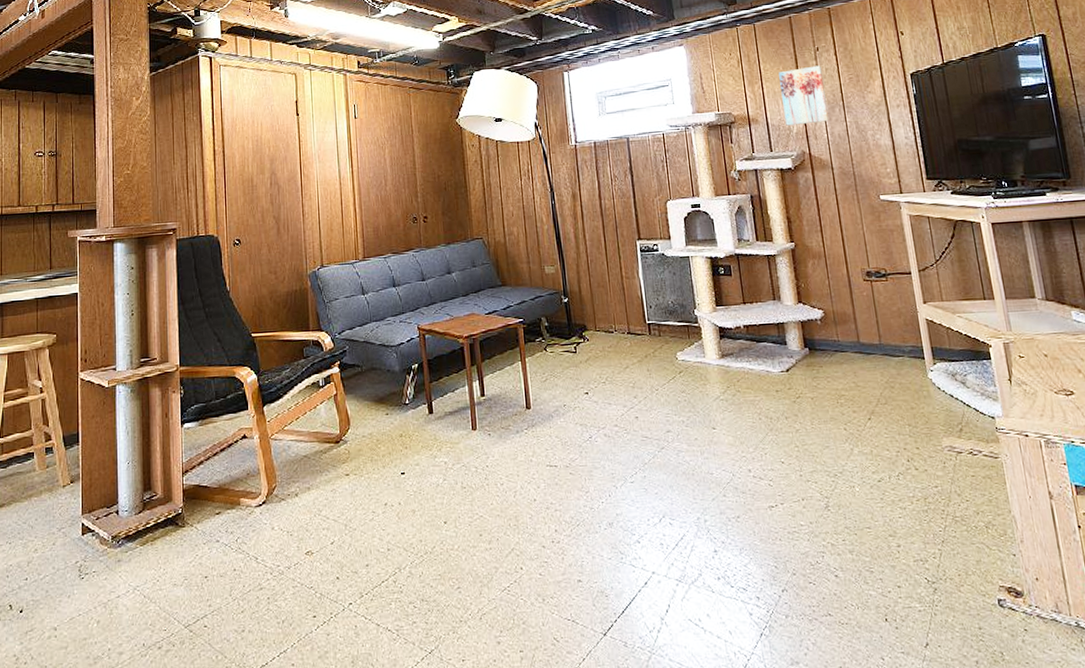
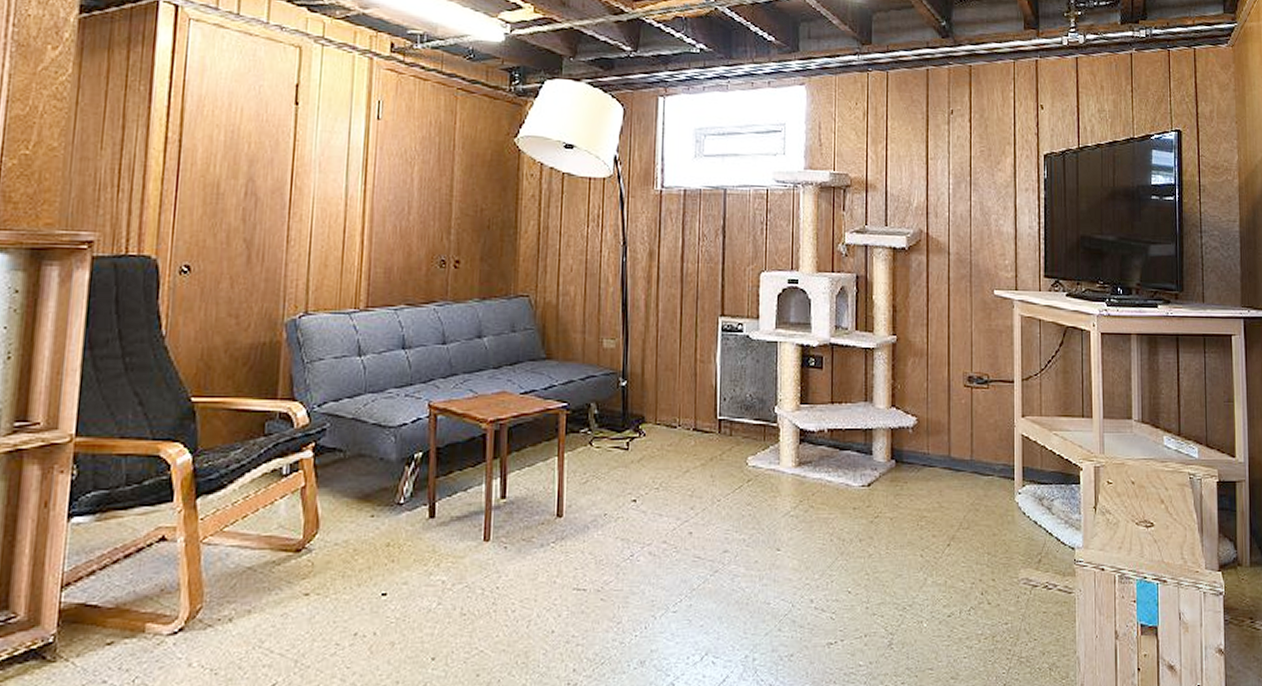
wall art: present [779,65,830,126] -> none [906,131,954,199]

